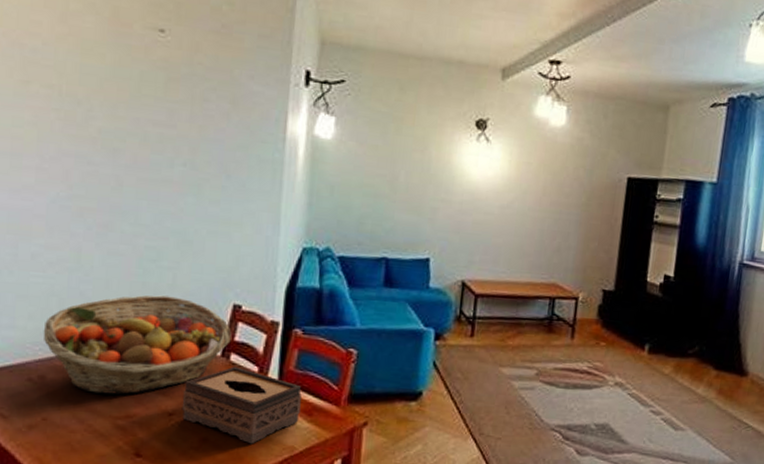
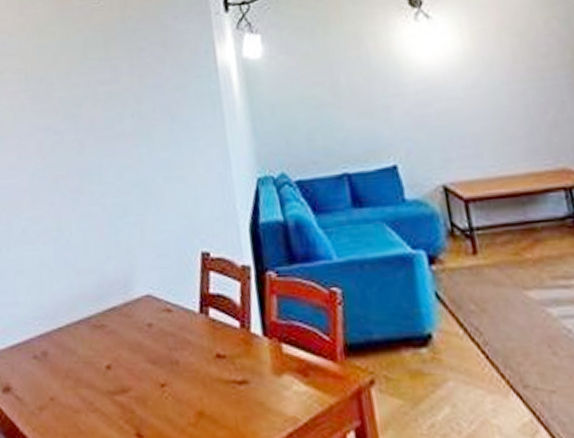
fruit basket: present [43,295,231,395] -> none [40,252,206,367]
tissue box: present [181,366,302,444] -> none [170,323,294,417]

